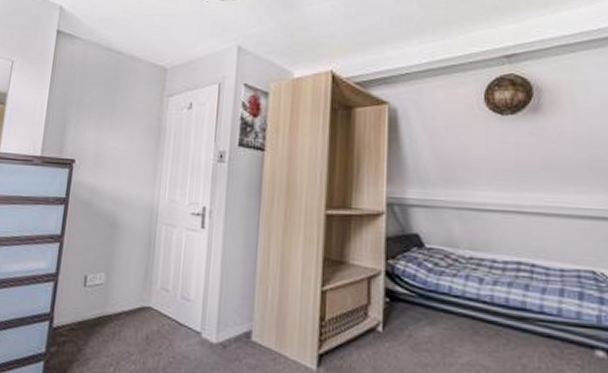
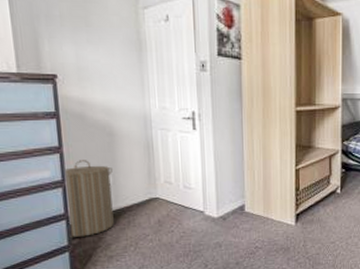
laundry hamper: none [49,252,108,345] -> present [64,160,114,237]

